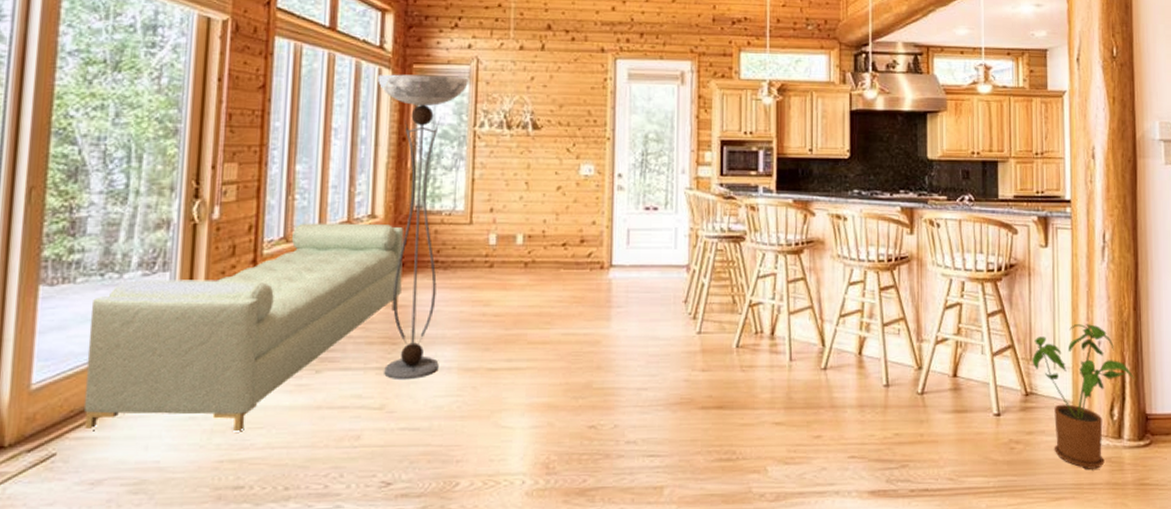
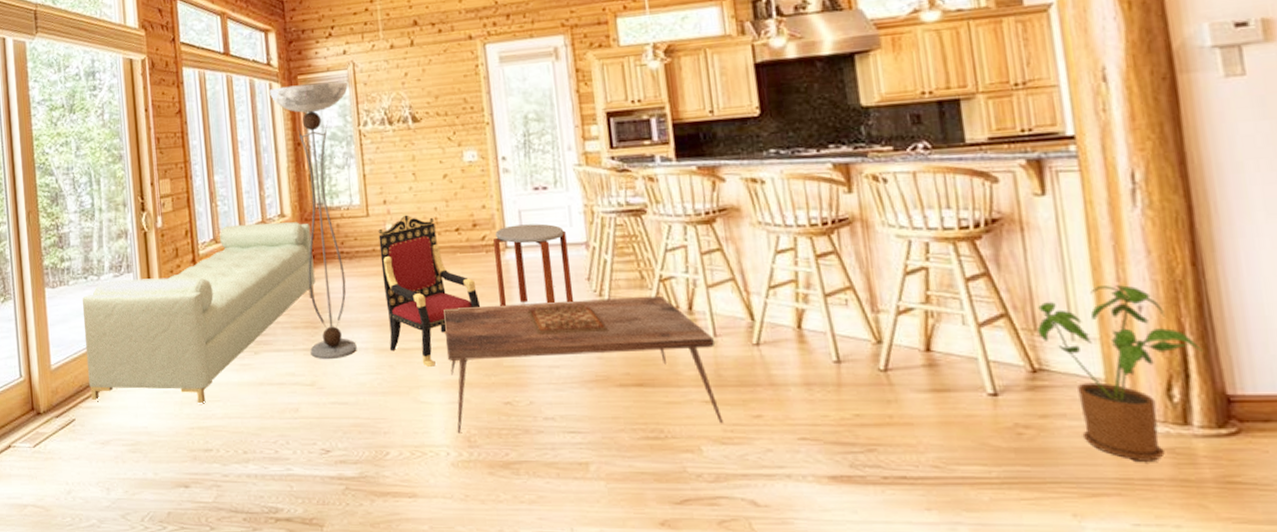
armchair: none [475,225,577,390] -> present [378,215,480,368]
coffee table: none [536,320,790,460] -> present [444,295,723,433]
side table: none [597,244,670,326] -> present [493,223,574,306]

